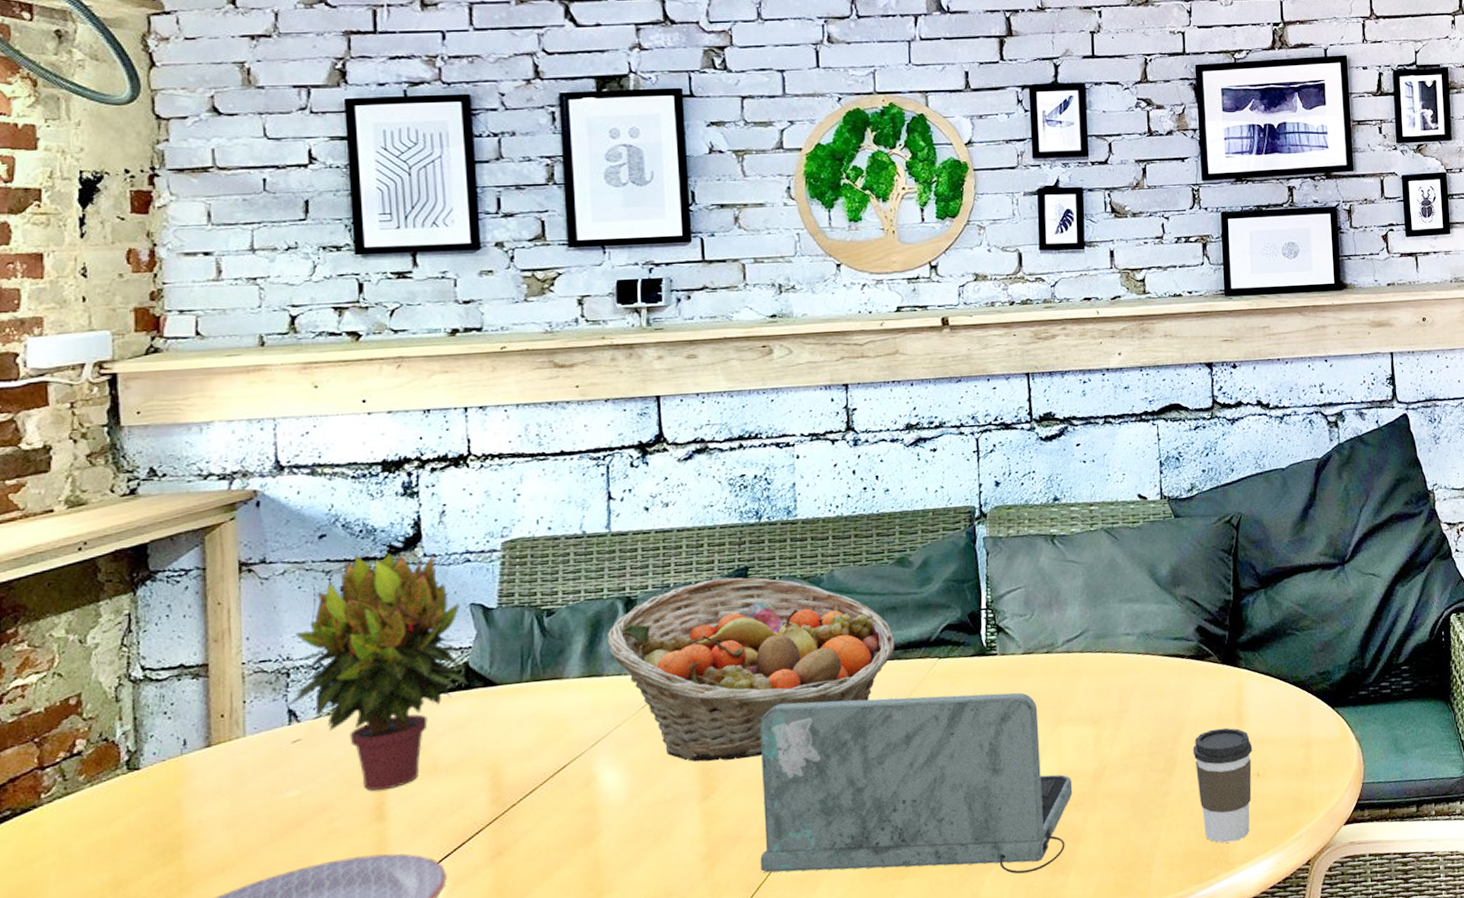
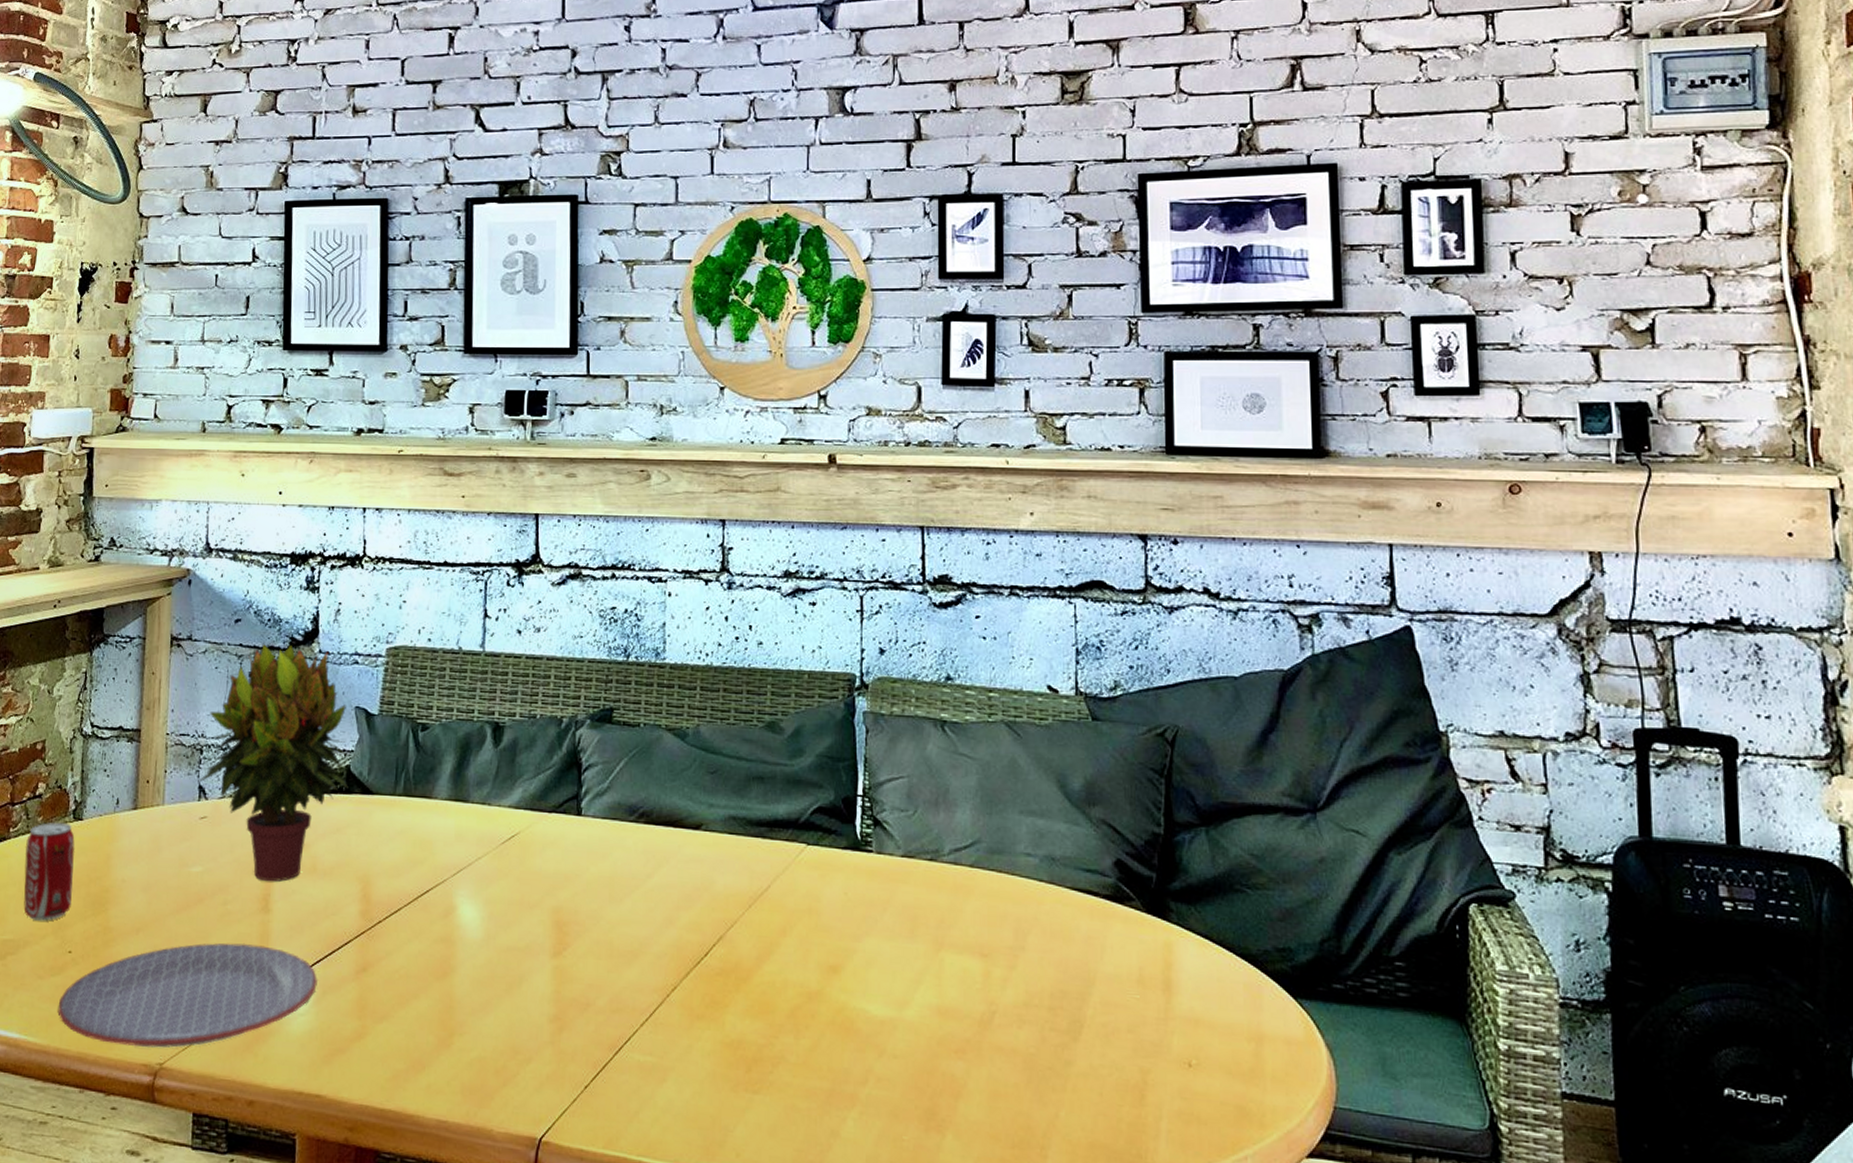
beverage can: none [65,775,133,885] -> present [23,822,76,921]
fruit basket: present [607,577,895,762] -> none [474,716,761,919]
laptop: present [760,692,1073,874] -> none [607,864,954,1122]
coffee cup: present [1192,727,1253,843] -> none [1105,993,1184,1144]

